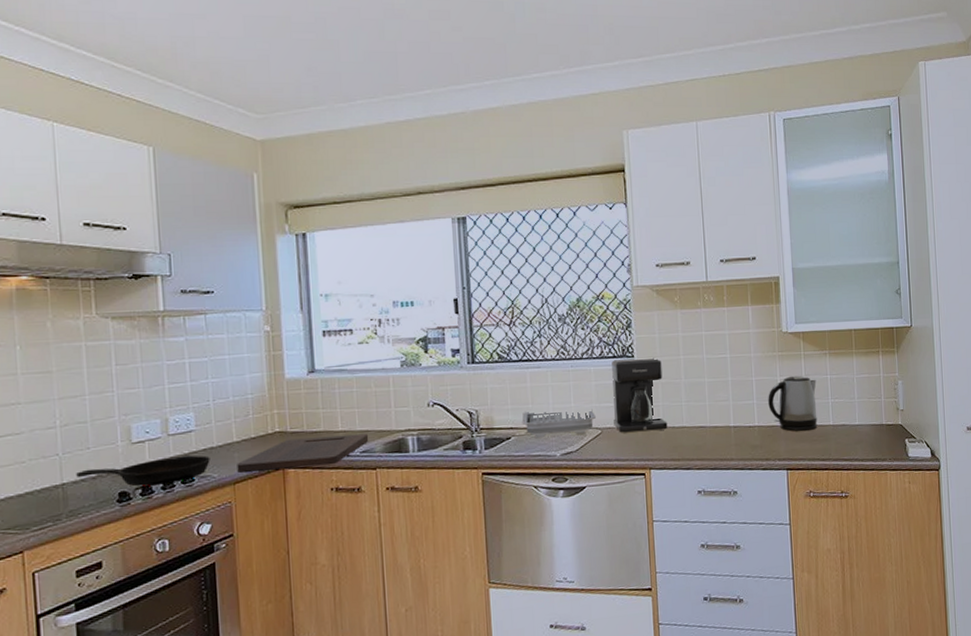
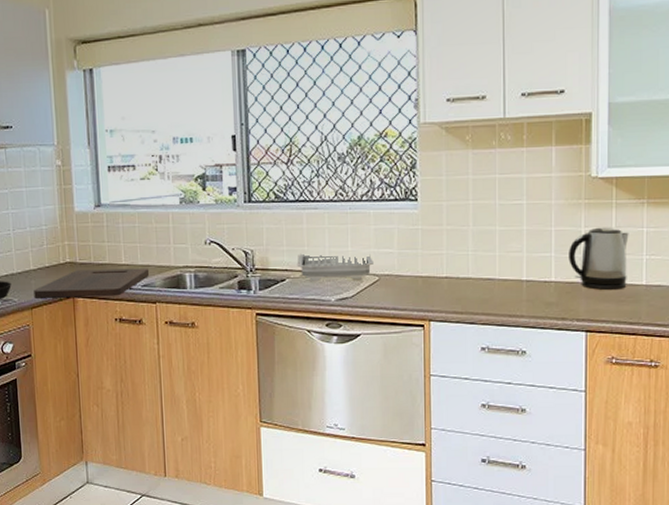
coffee maker: present [612,357,668,433] -> none [393,202,451,281]

